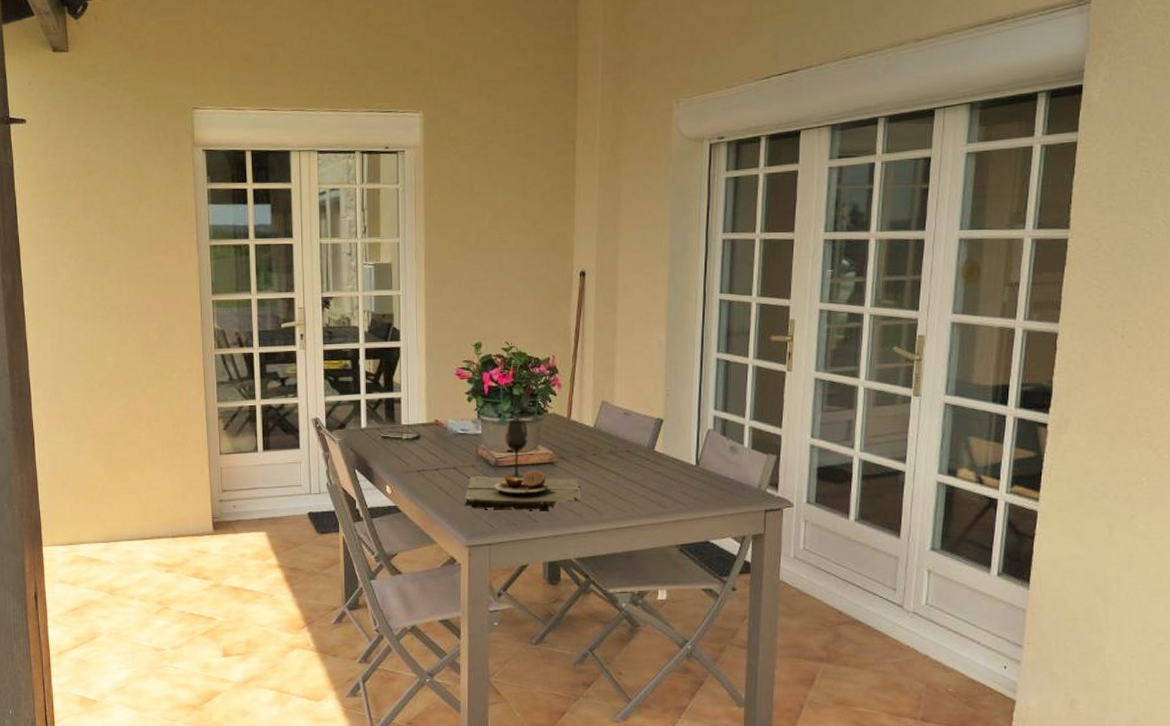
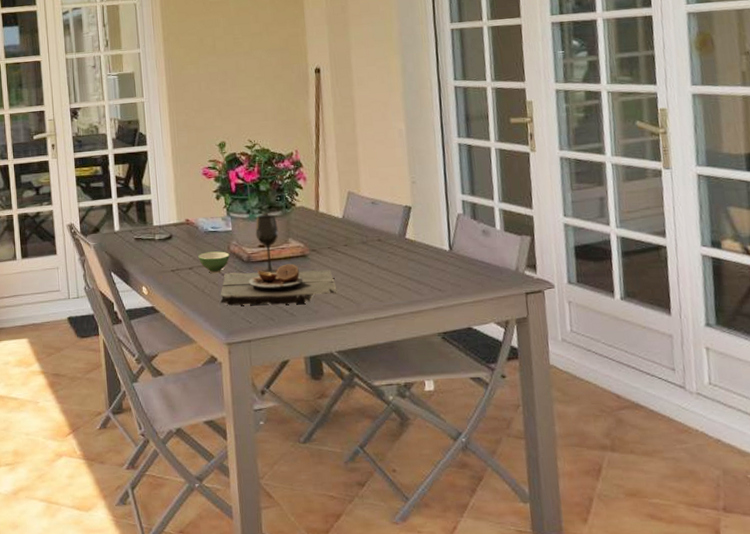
bowl: none [445,454,478,476] -> present [198,251,230,274]

